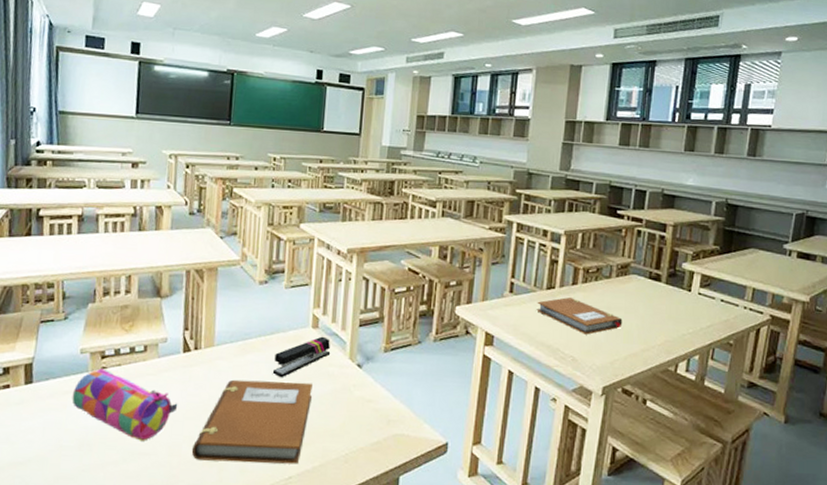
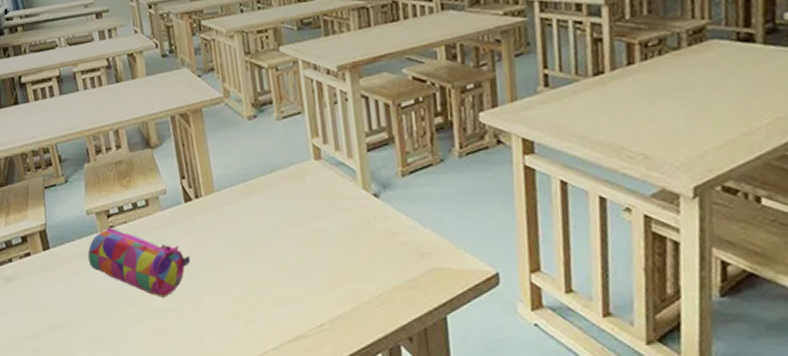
notebook: present [191,379,313,465] -> none [213,220,330,313]
stapler: present [272,336,331,377] -> none [280,167,341,217]
notebook: present [536,297,623,335] -> none [583,81,708,125]

